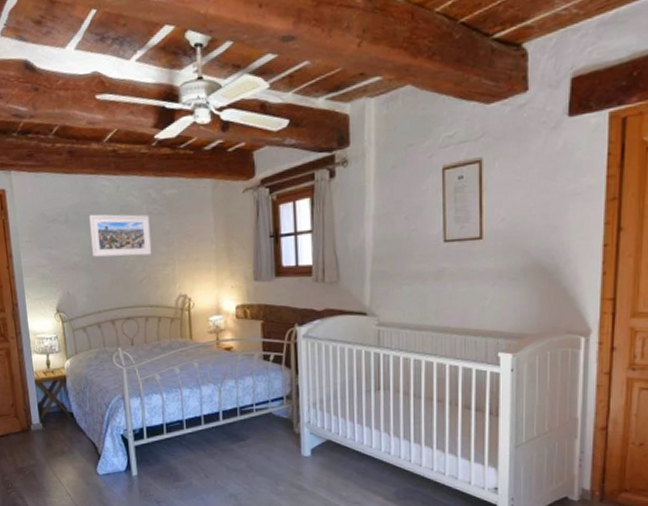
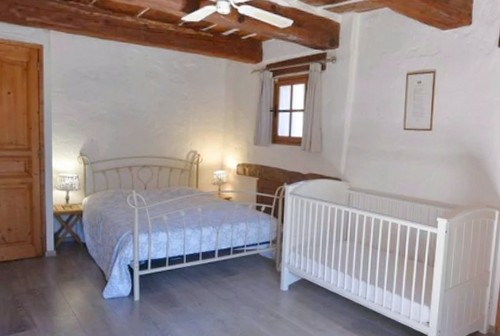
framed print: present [89,214,152,257] -> none [118,75,171,115]

